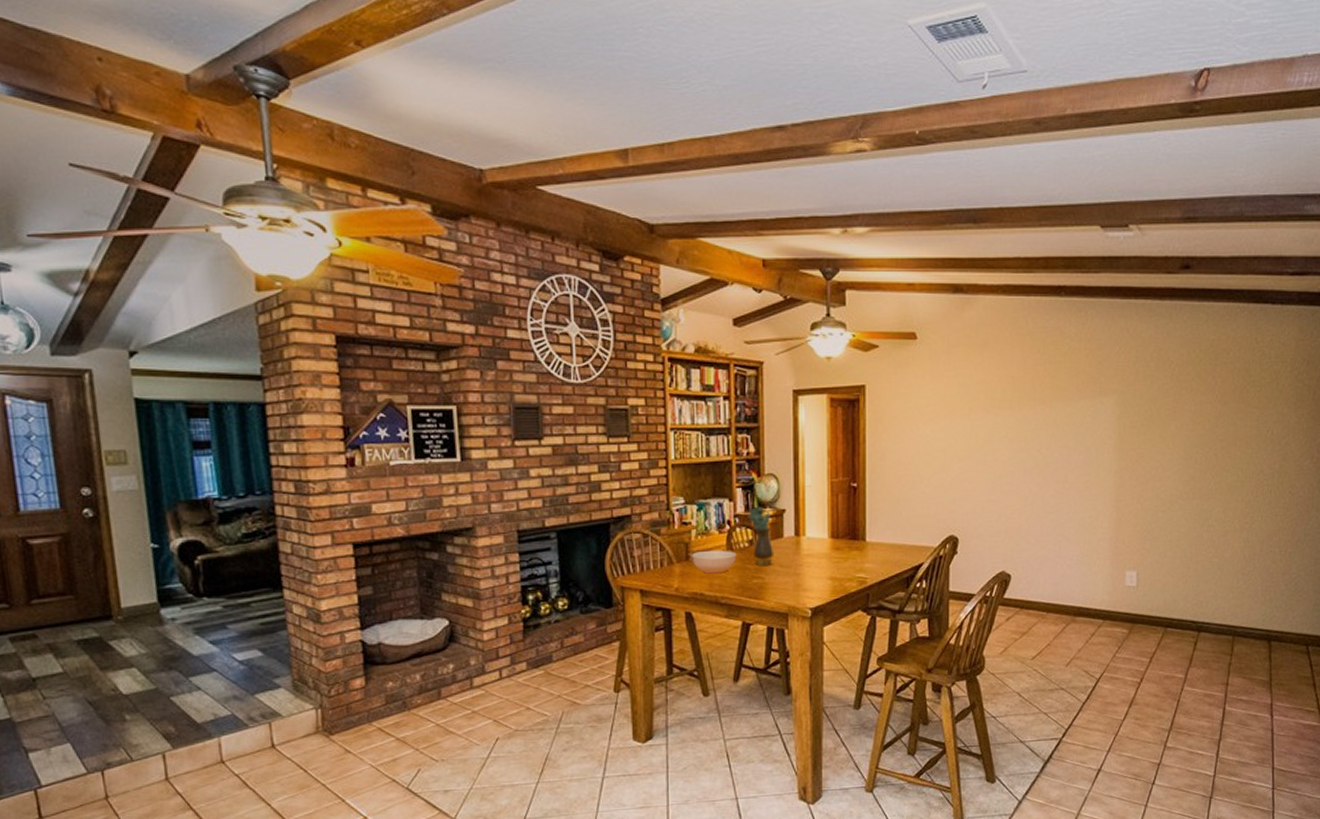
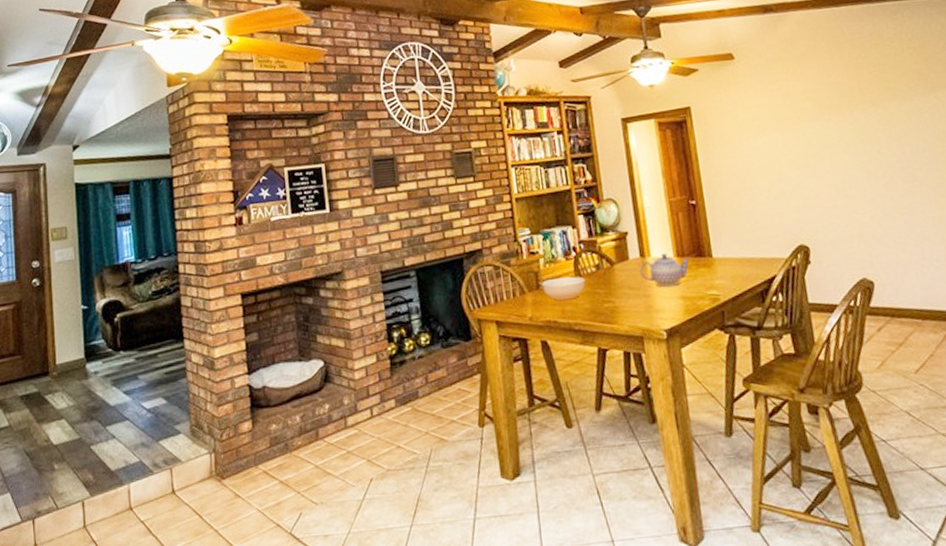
vase: present [747,505,774,567] -> none [591,230,623,291]
teapot: none [792,534,844,568] -> present [639,253,691,287]

